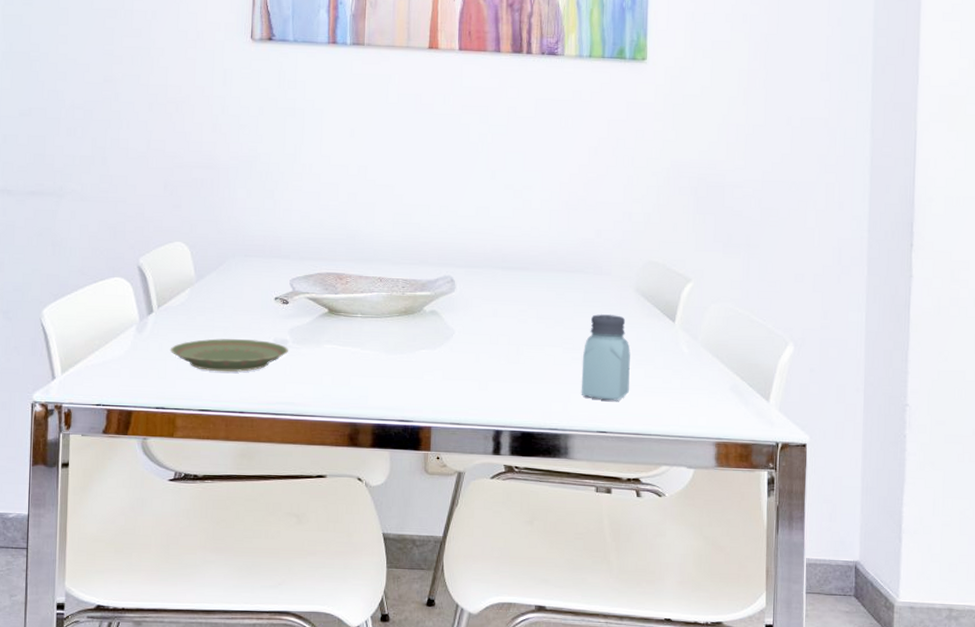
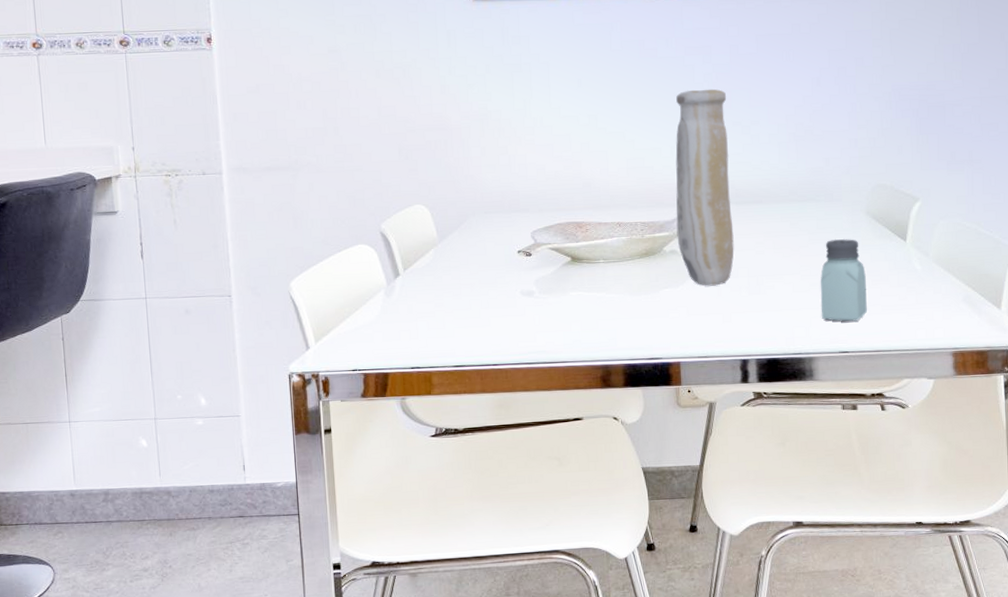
plate: present [170,338,289,372] -> none [419,293,536,328]
vase: none [438,149,501,351] -> present [675,89,734,286]

